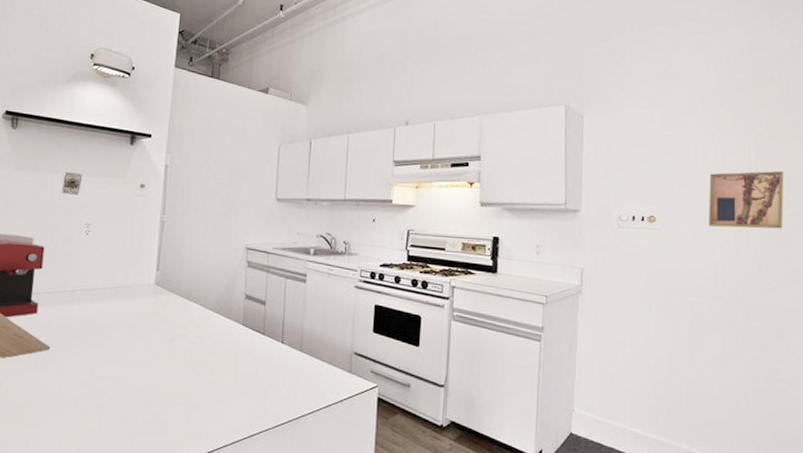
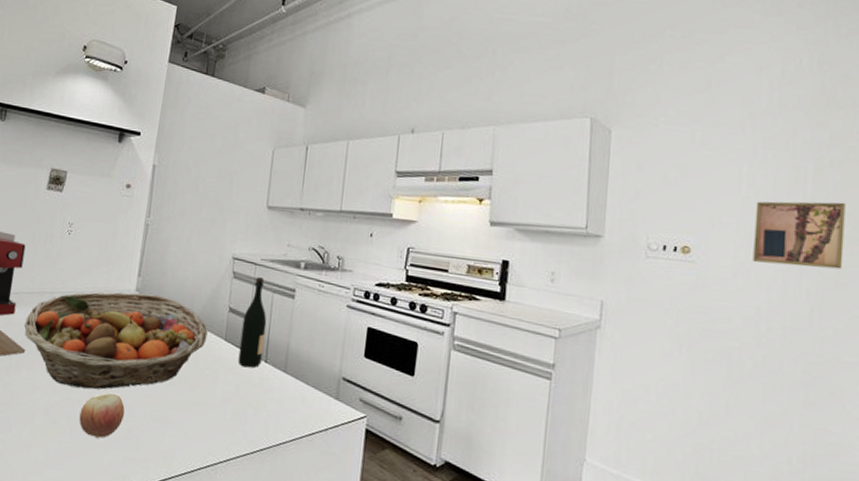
fruit basket: none [48,286,226,380] -> present [24,292,208,390]
apple: none [107,381,151,425] -> present [79,393,125,438]
wine bottle: none [256,265,281,349] -> present [238,277,267,368]

